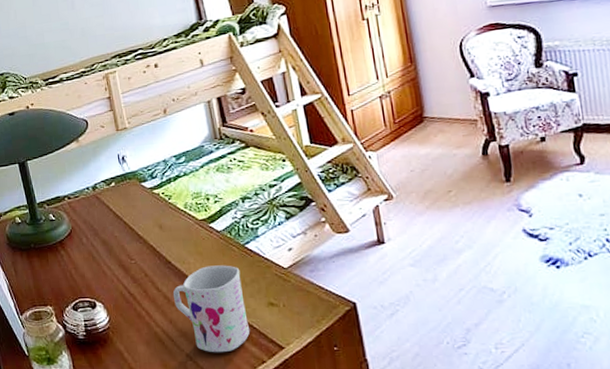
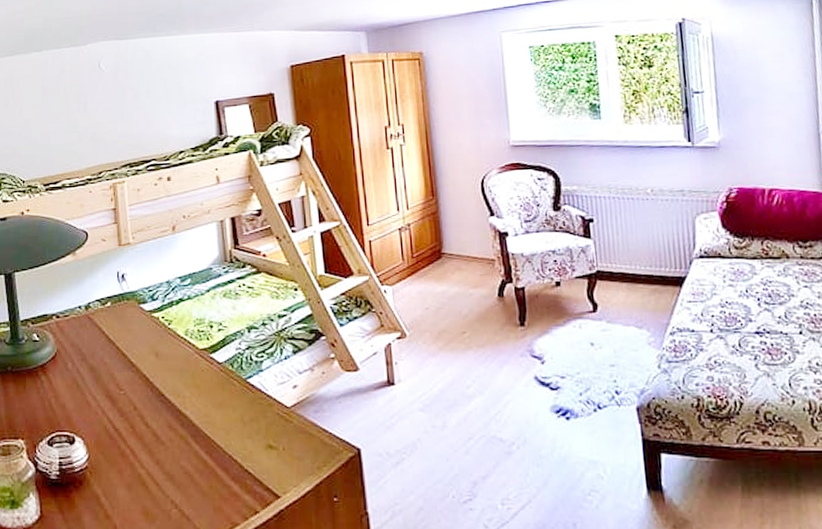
mug: present [173,265,250,353] -> none [163,401,245,501]

